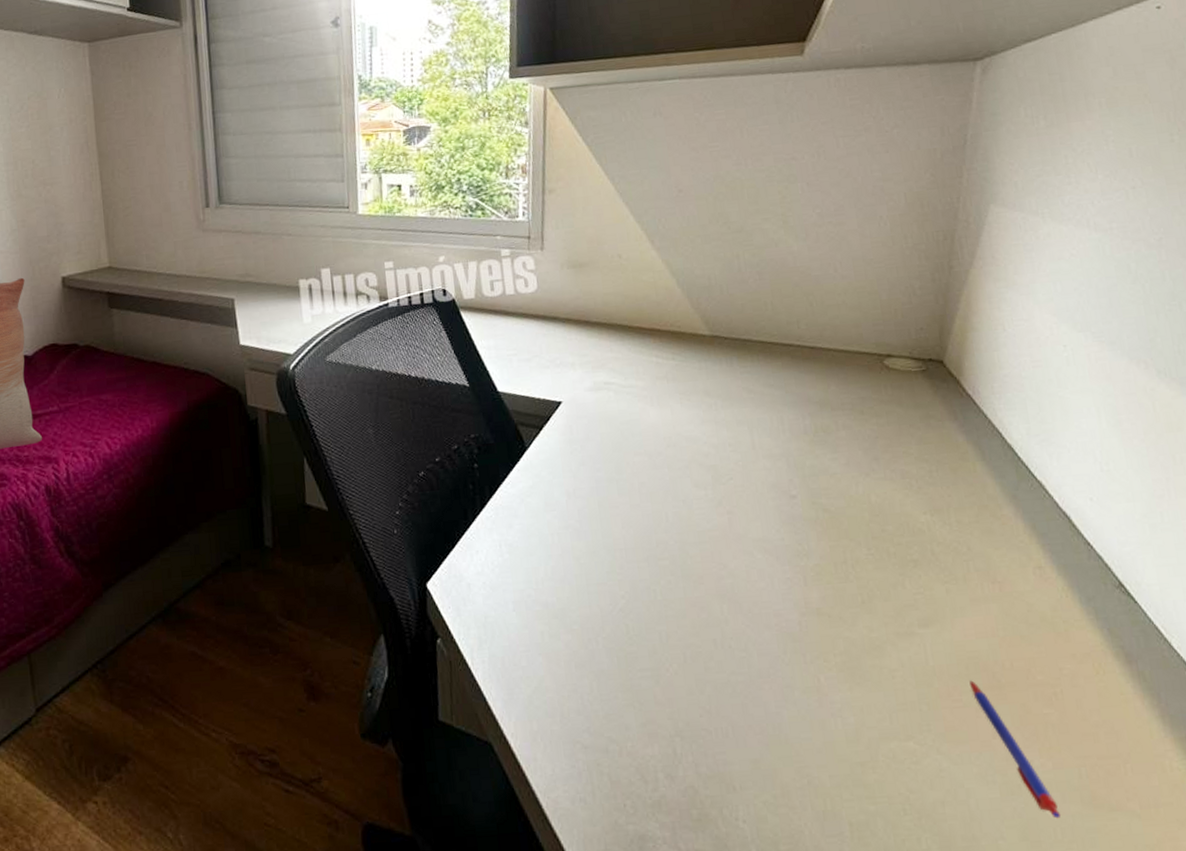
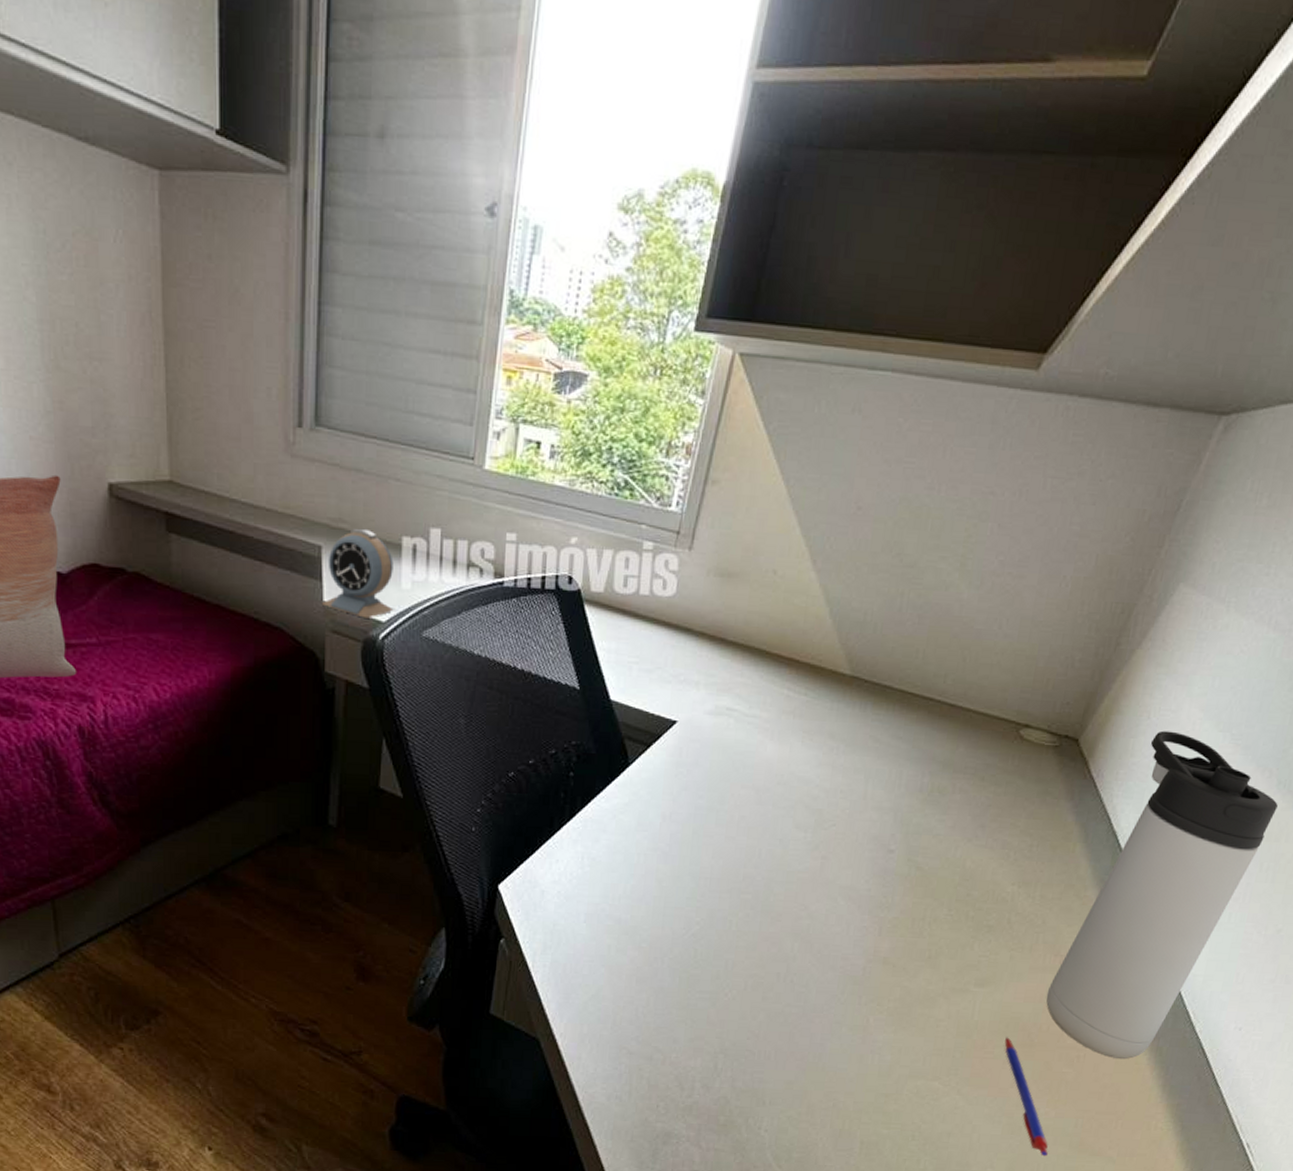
alarm clock: none [238,278,299,354] -> present [321,528,394,618]
thermos bottle: none [997,338,1167,691] -> present [1046,730,1278,1060]

